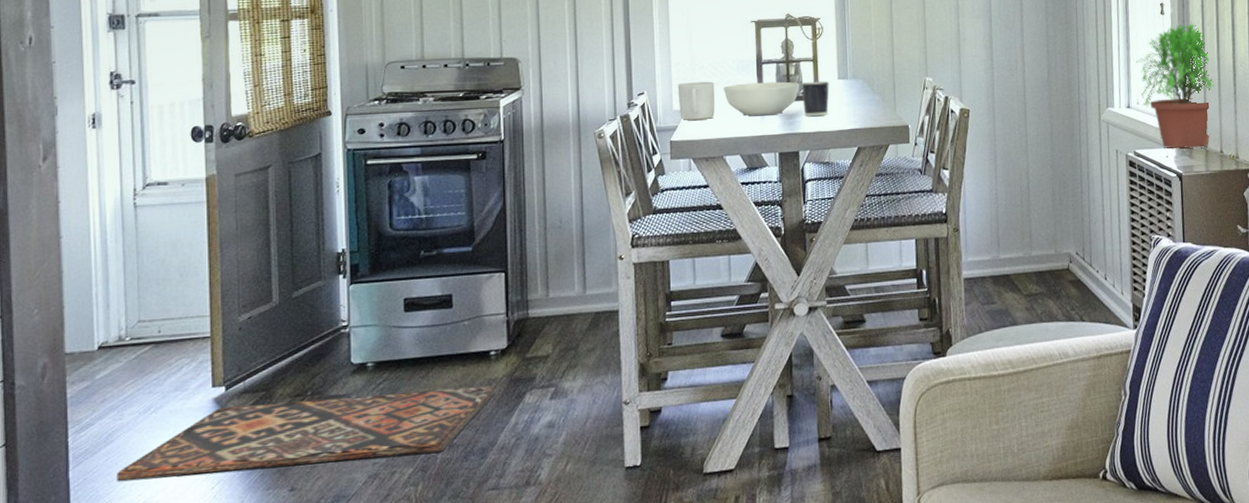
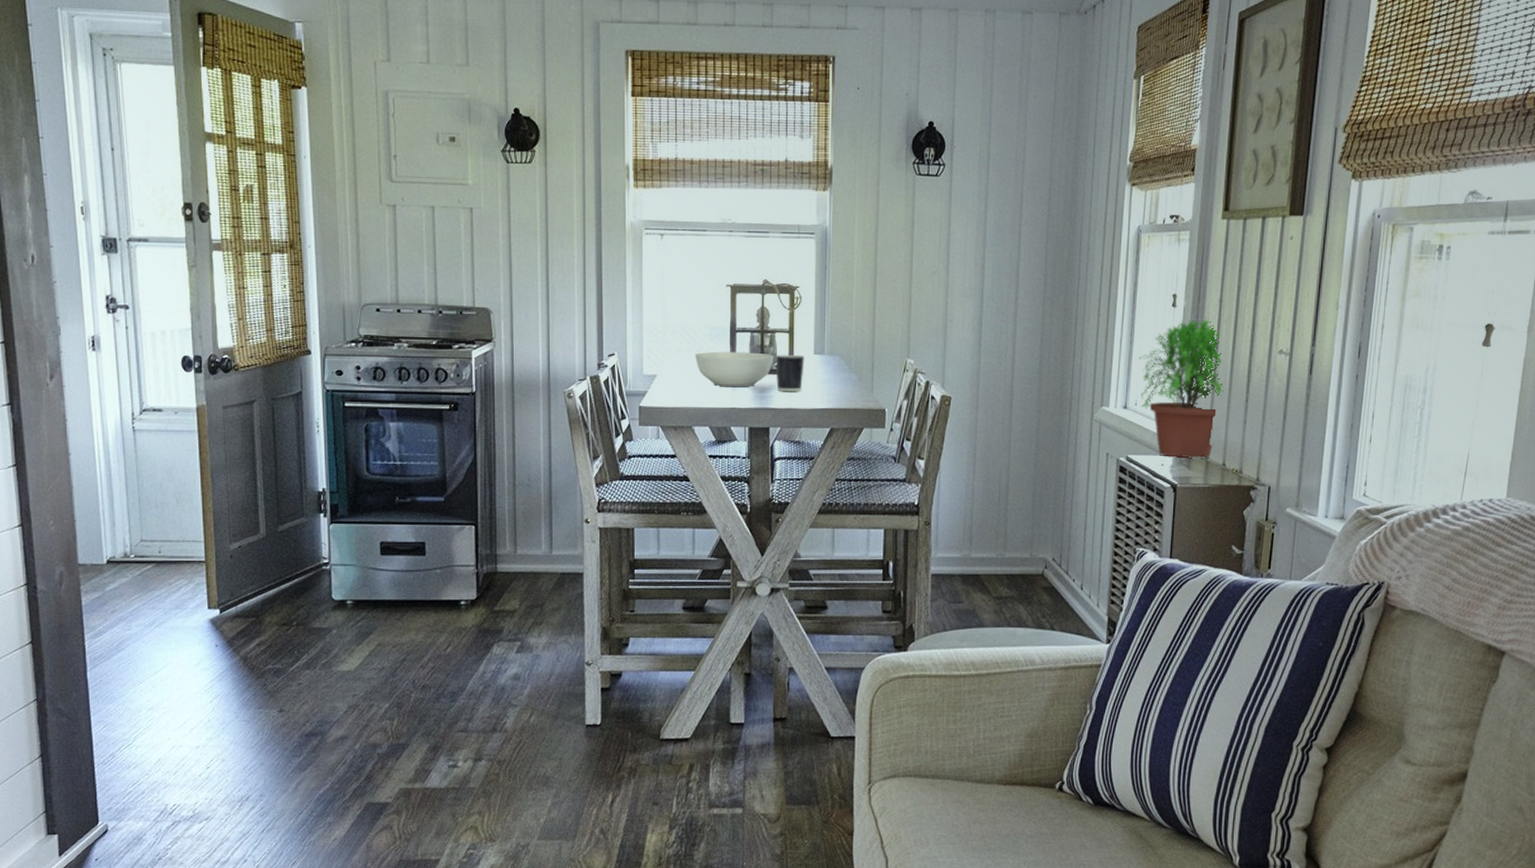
doormat: present [117,385,496,482] -> none [128,629,465,692]
mug: present [677,81,715,120] -> none [648,346,687,386]

